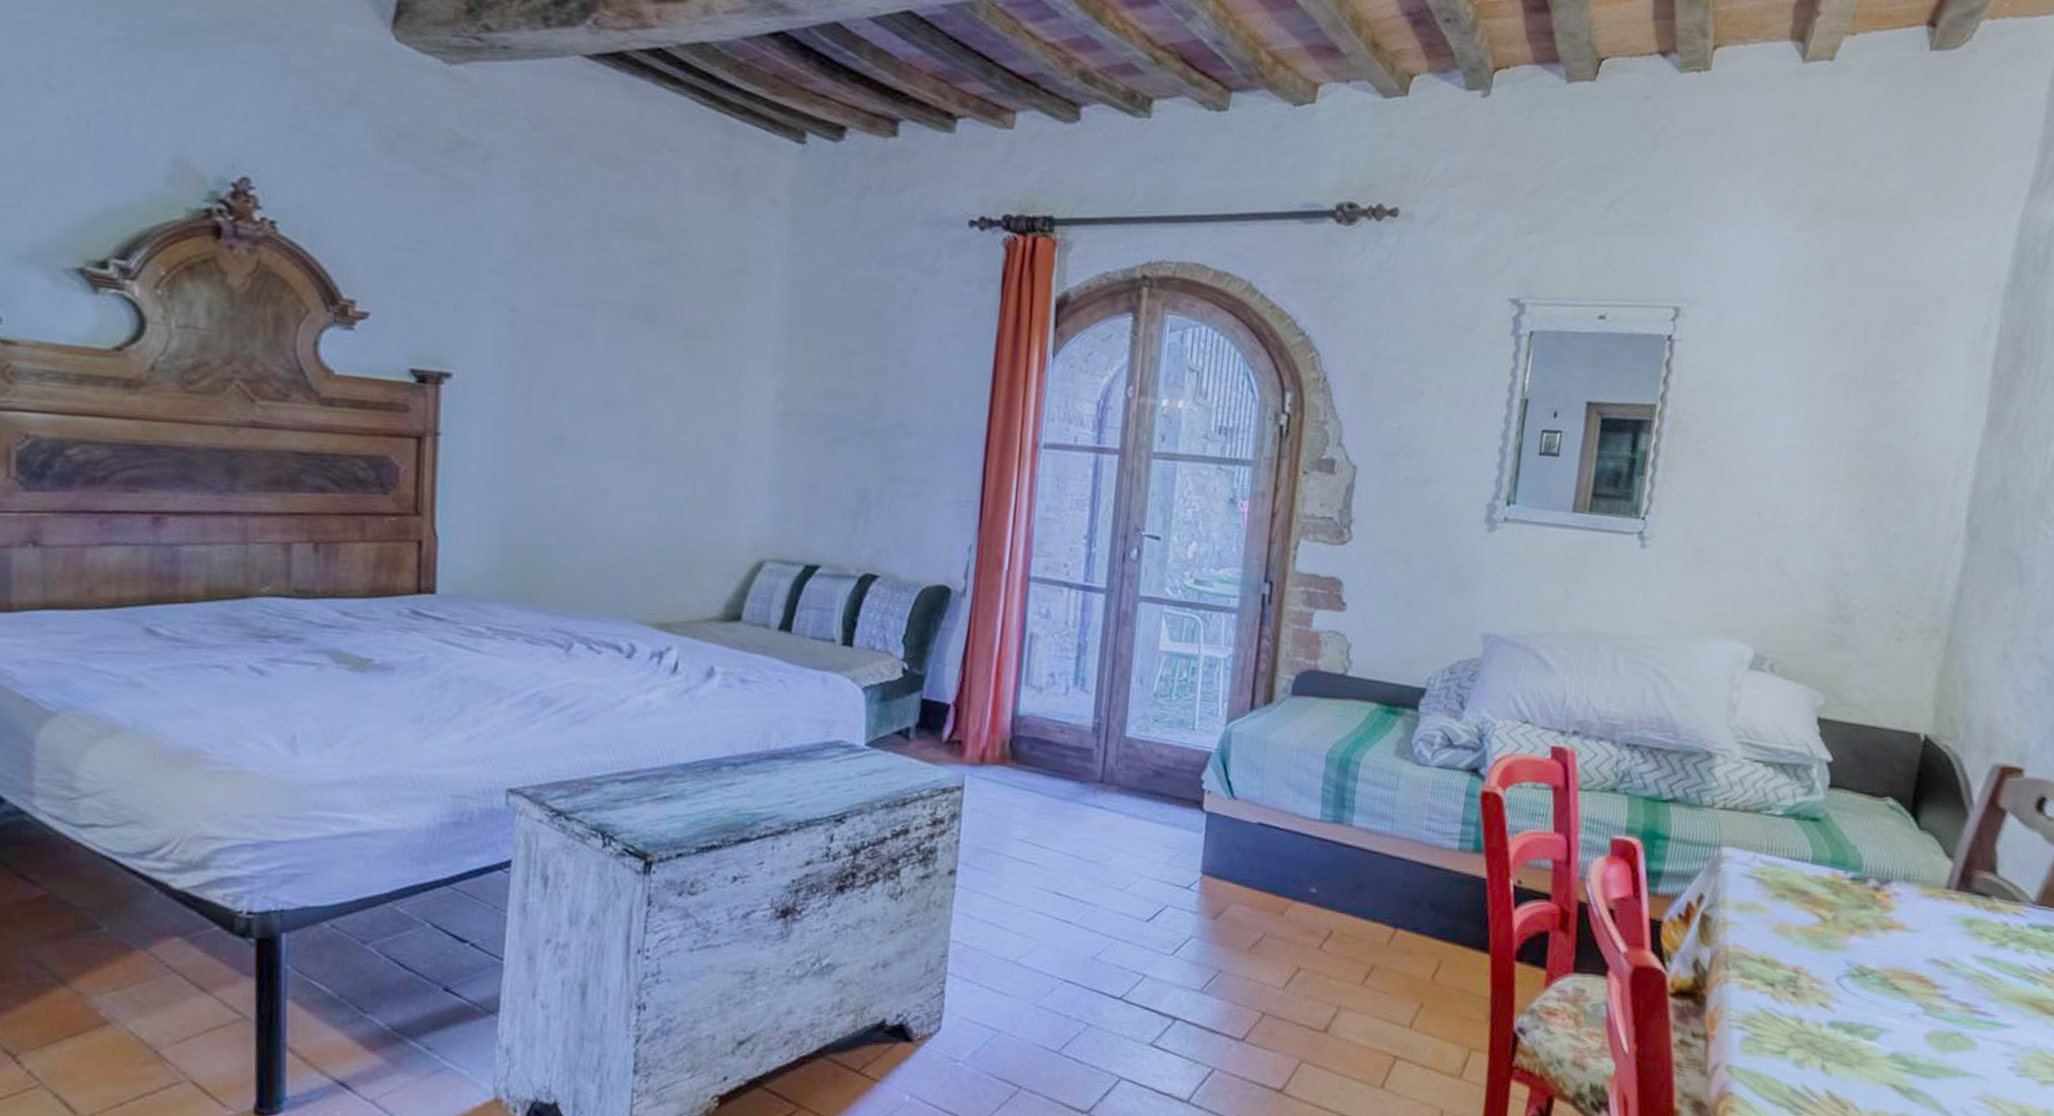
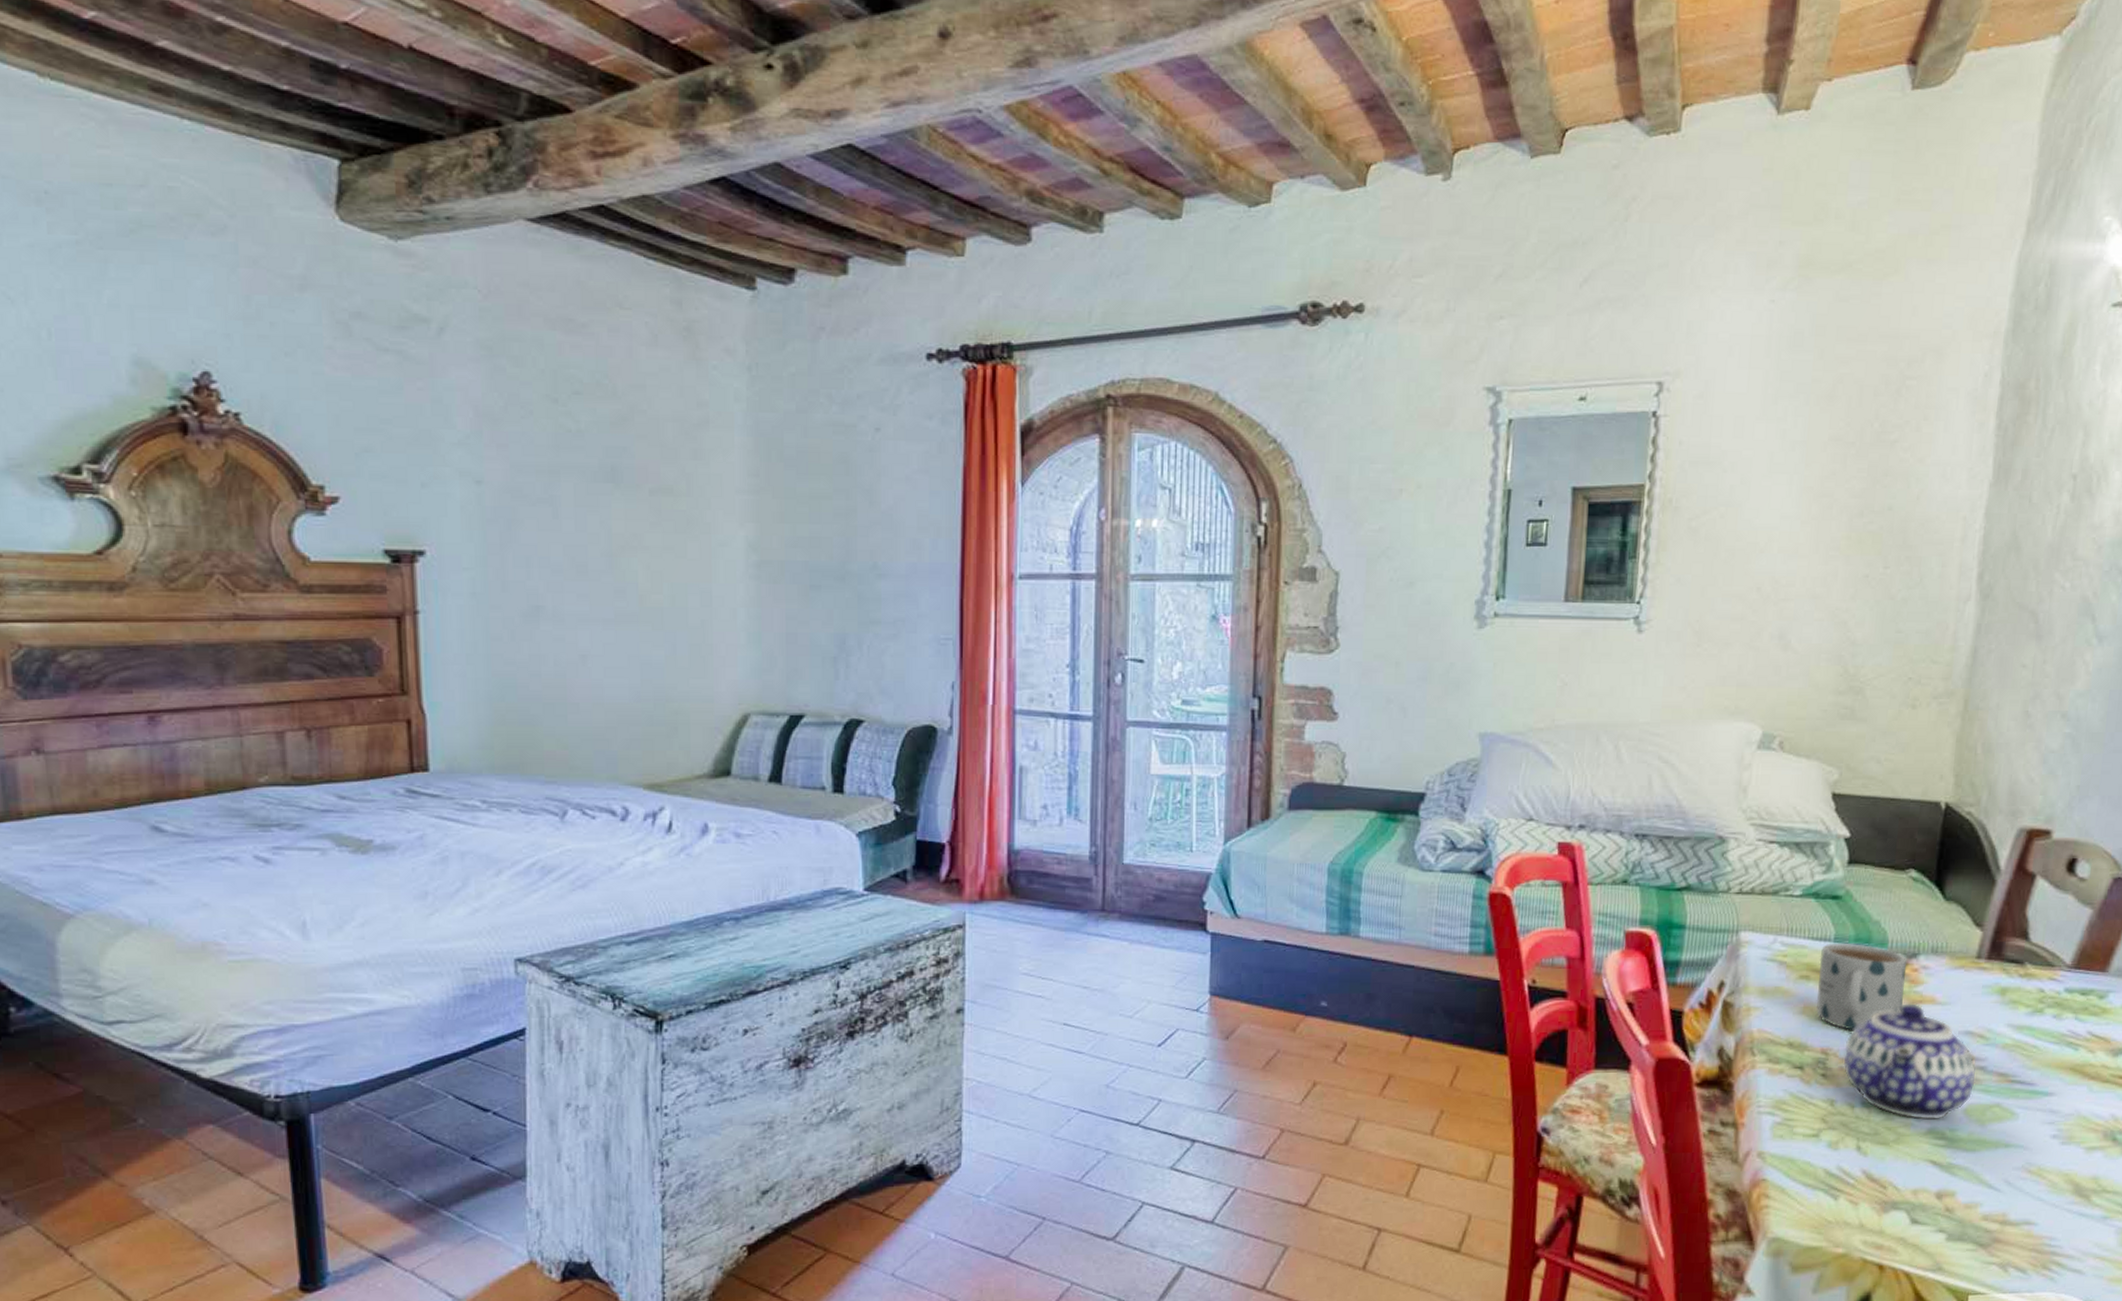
mug: none [1790,864,1880,951] -> present [1816,943,1907,1030]
teapot: none [1813,928,1940,1044] -> present [1842,1003,1976,1120]

